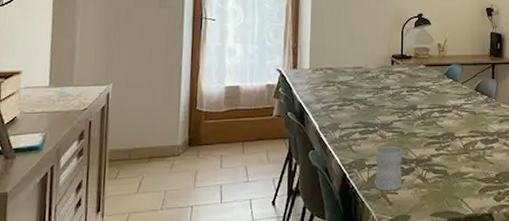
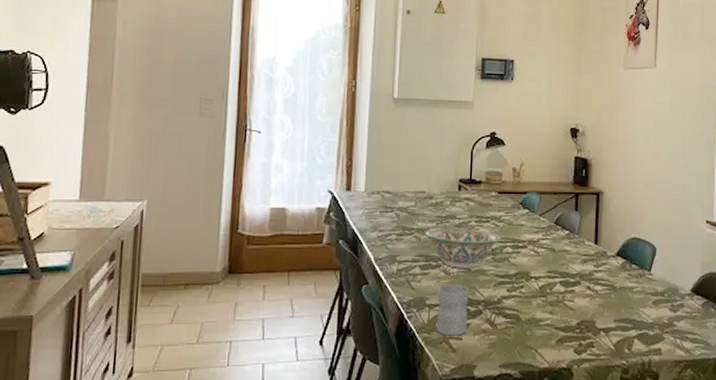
decorative bowl: none [363,98,429,132] -> present [425,228,501,268]

